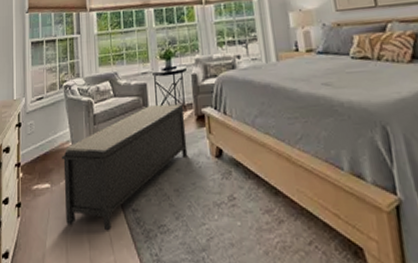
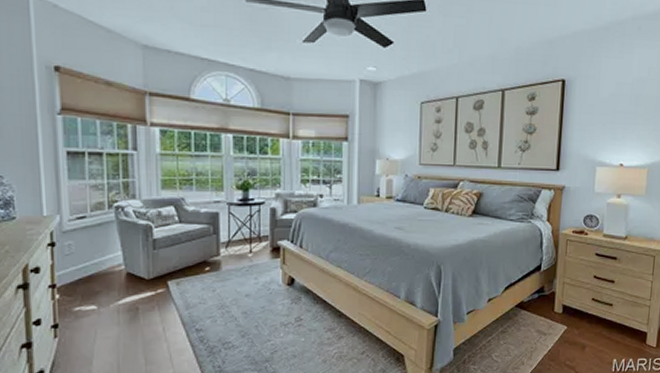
bench: present [62,104,188,231] -> none [112,233,259,348]

